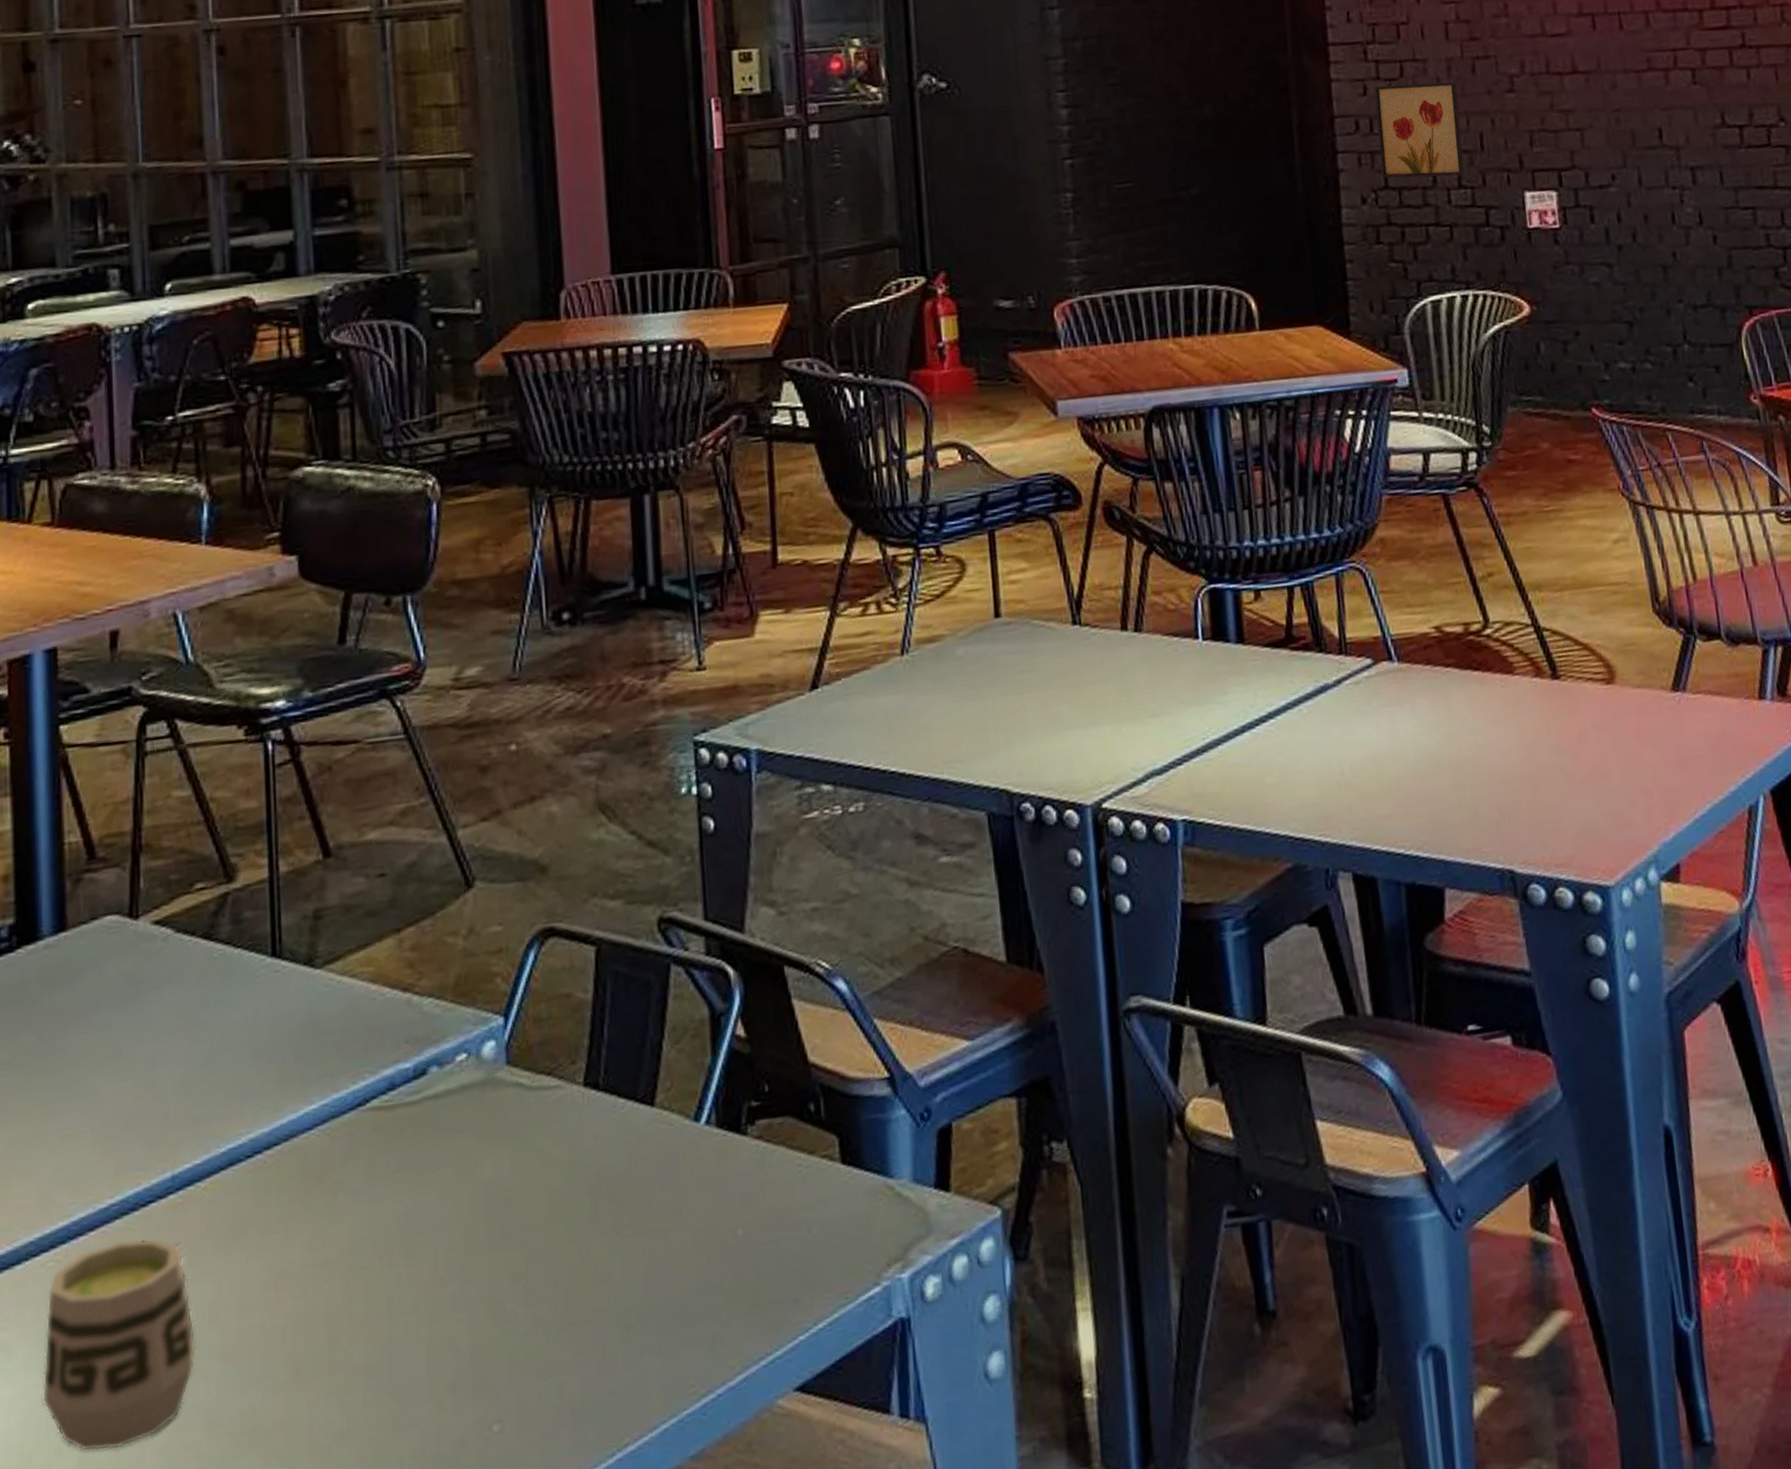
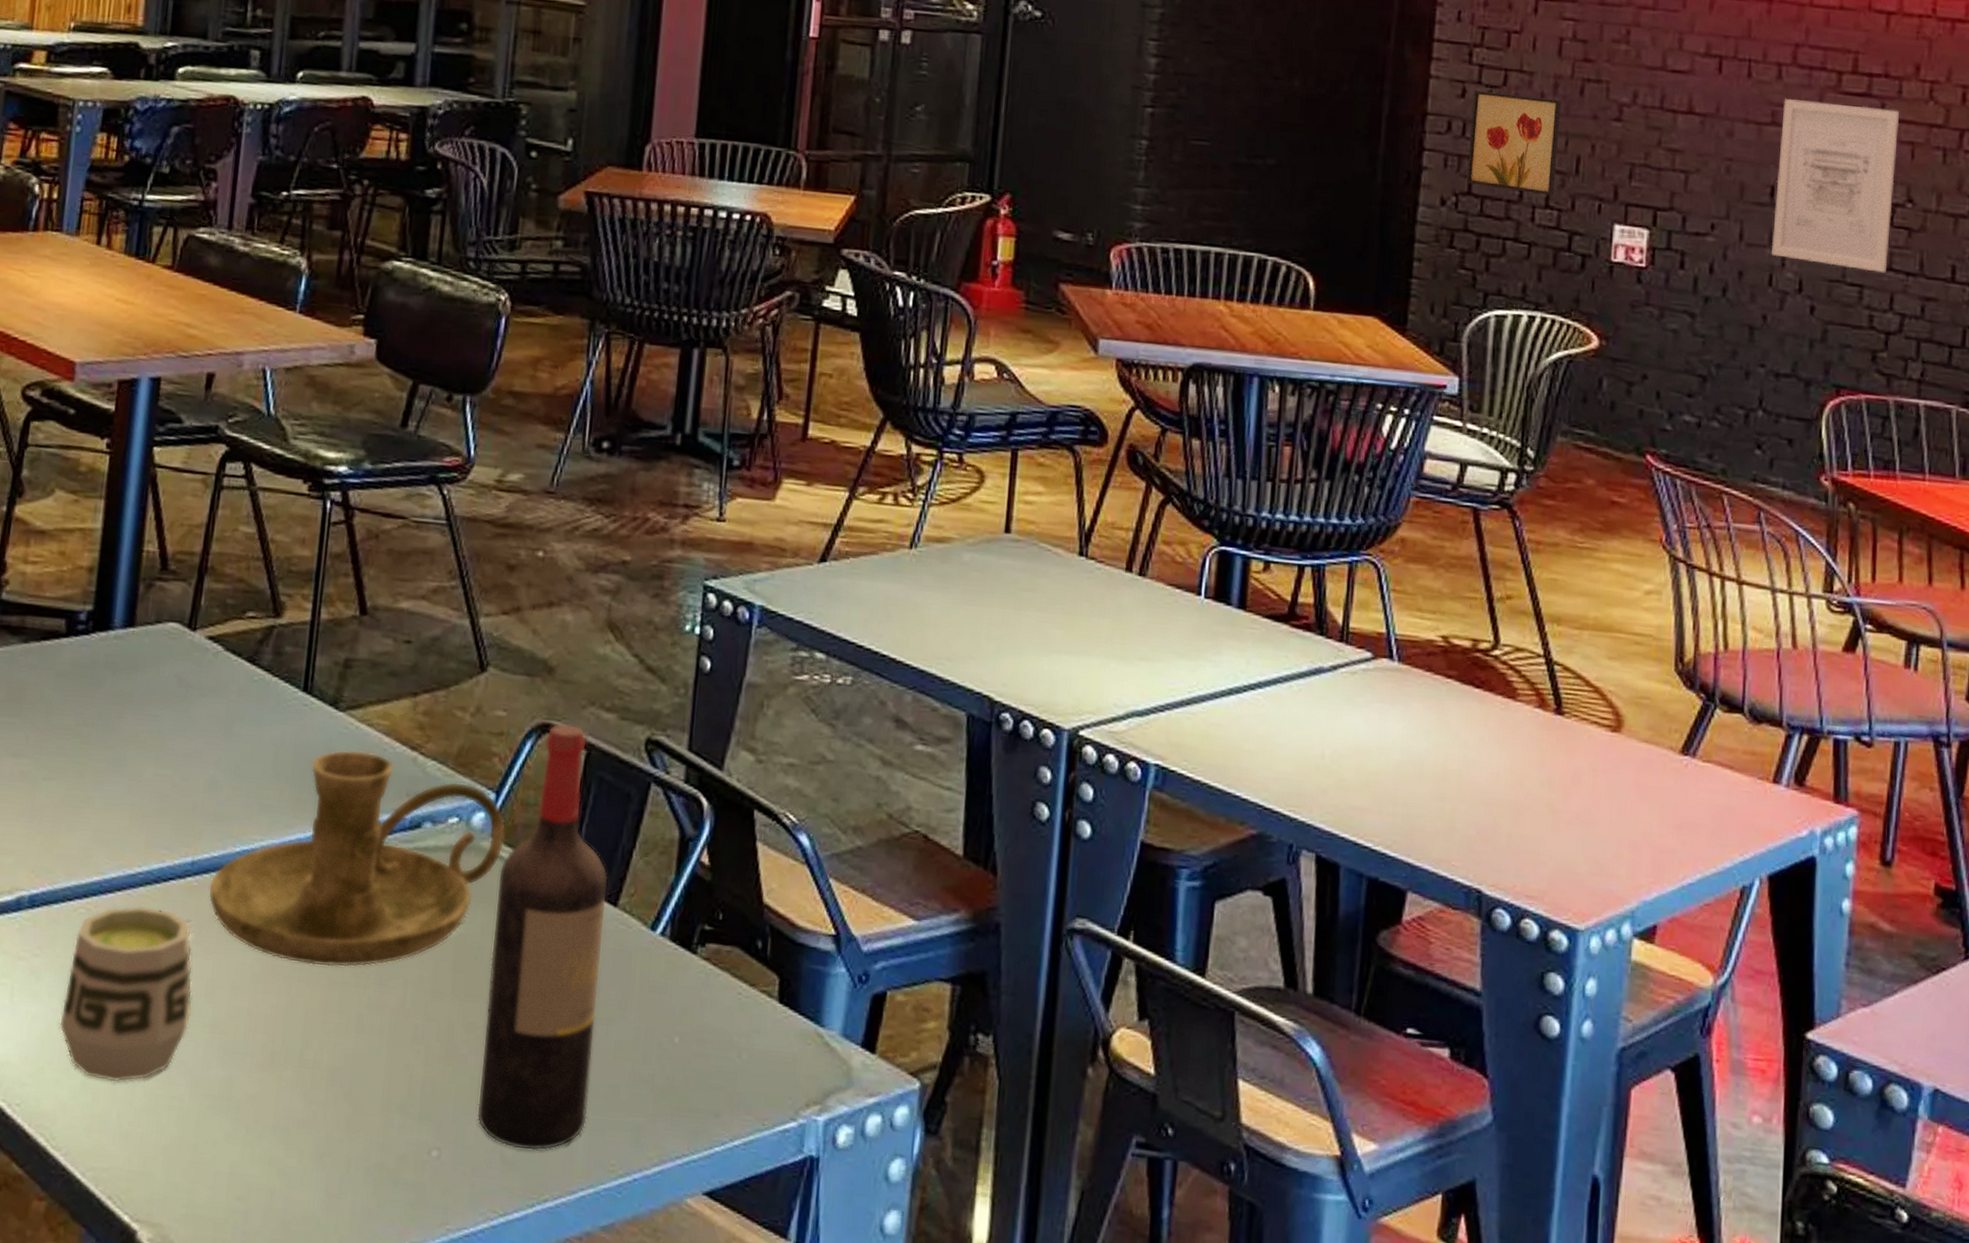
candle holder: none [195,1004,522,1260] -> present [208,749,506,968]
wine bottle: none [520,921,658,1398] -> present [477,723,608,1151]
wall art: none [1655,37,1773,195] -> present [1771,98,1900,273]

